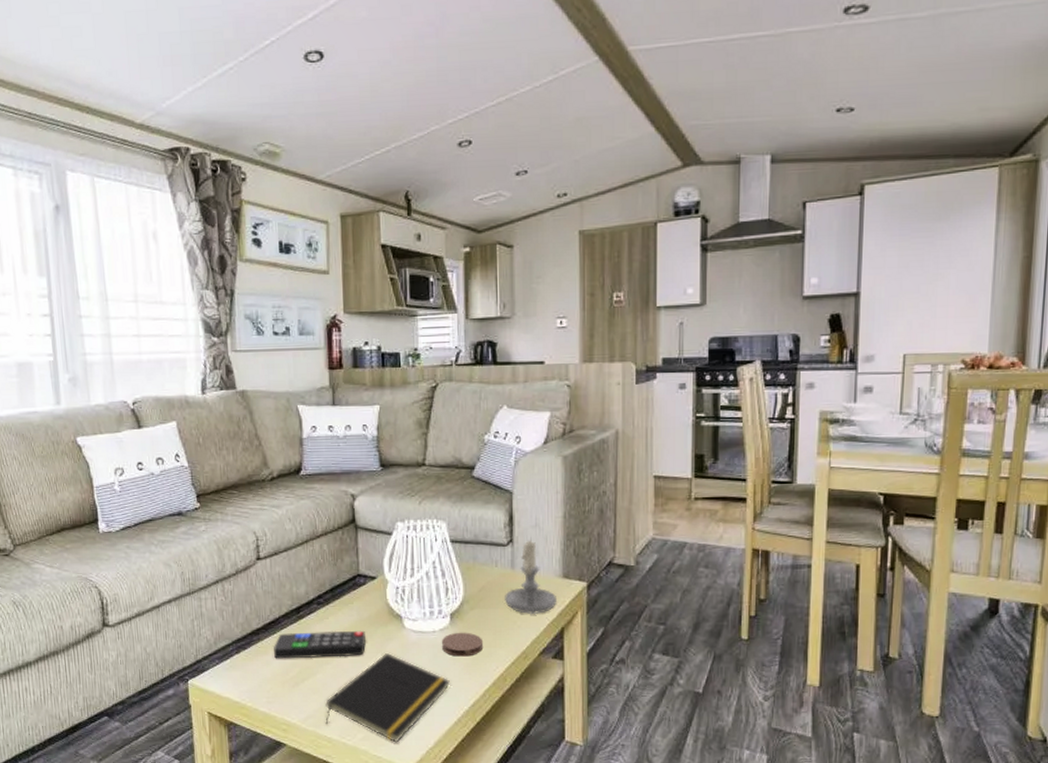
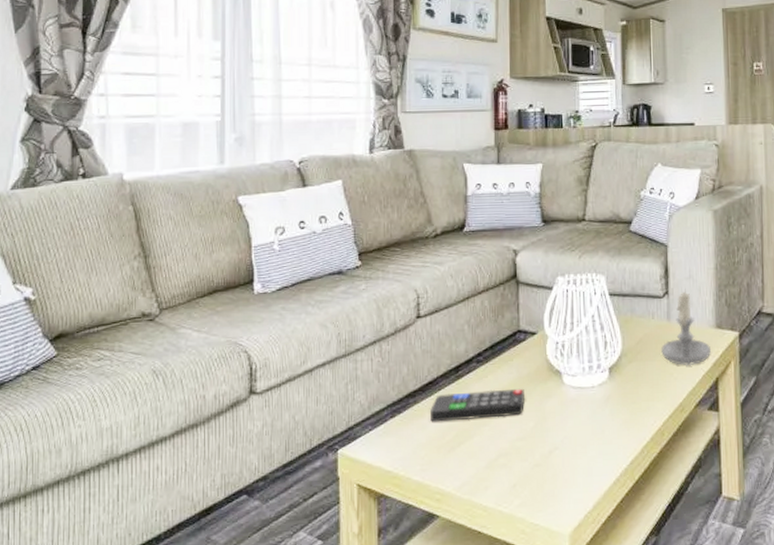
notepad: present [325,653,450,743] -> none [481,411,609,508]
coaster: present [441,632,484,657] -> none [600,386,642,412]

